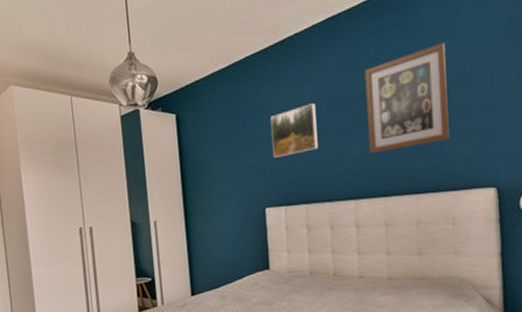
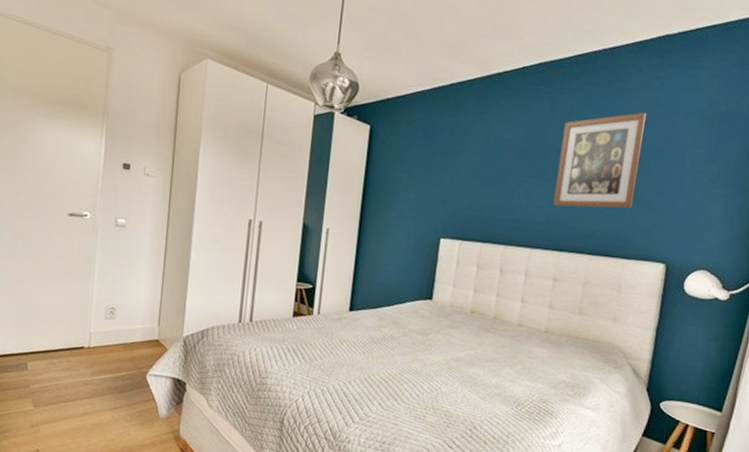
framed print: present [271,103,318,158] -> none [459,144,510,191]

